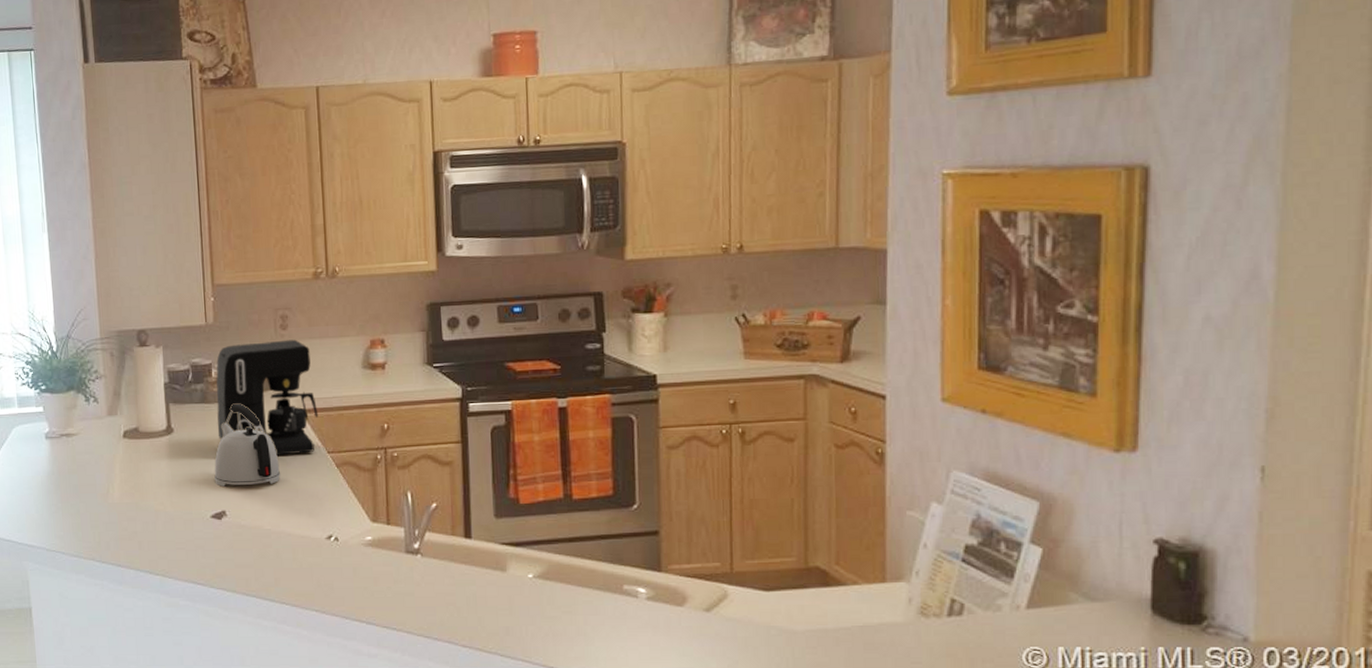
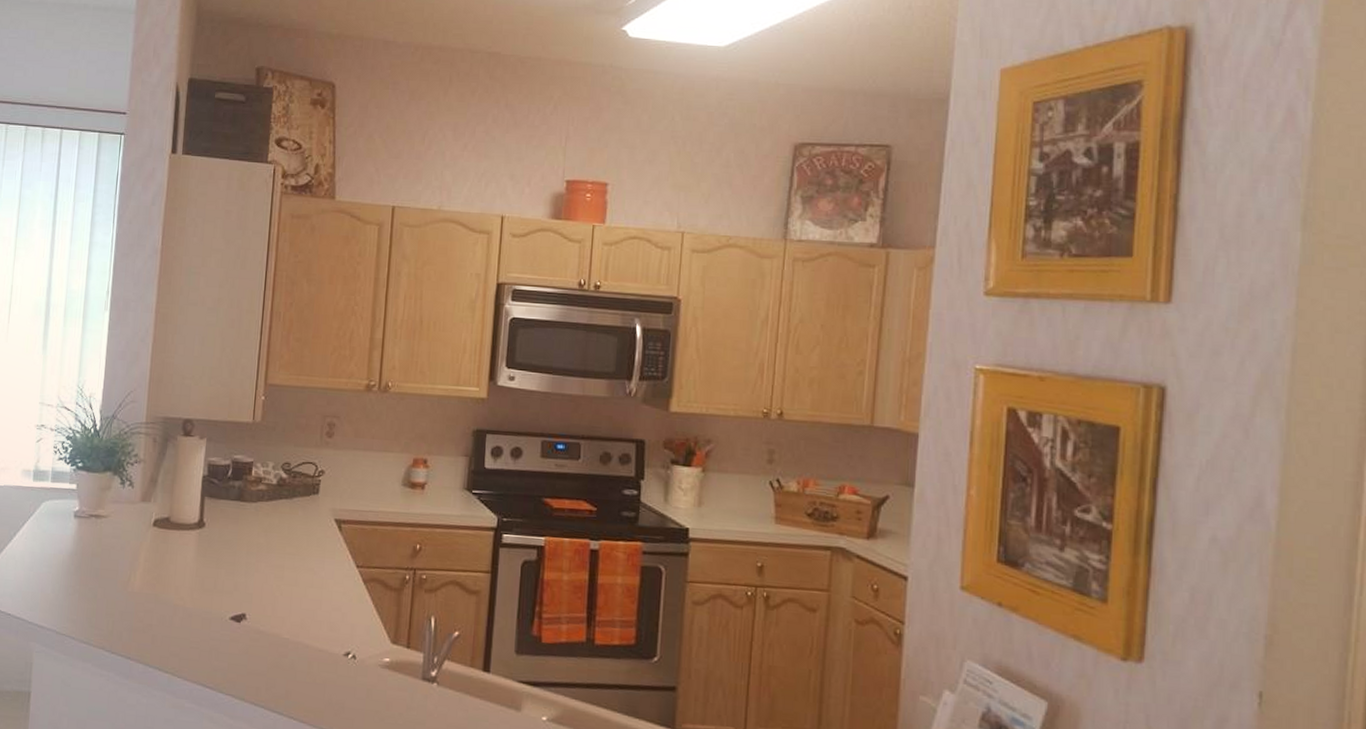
kettle: present [214,403,280,487] -> none [239,505,307,592]
coffee maker: present [216,339,319,455] -> none [249,446,353,565]

